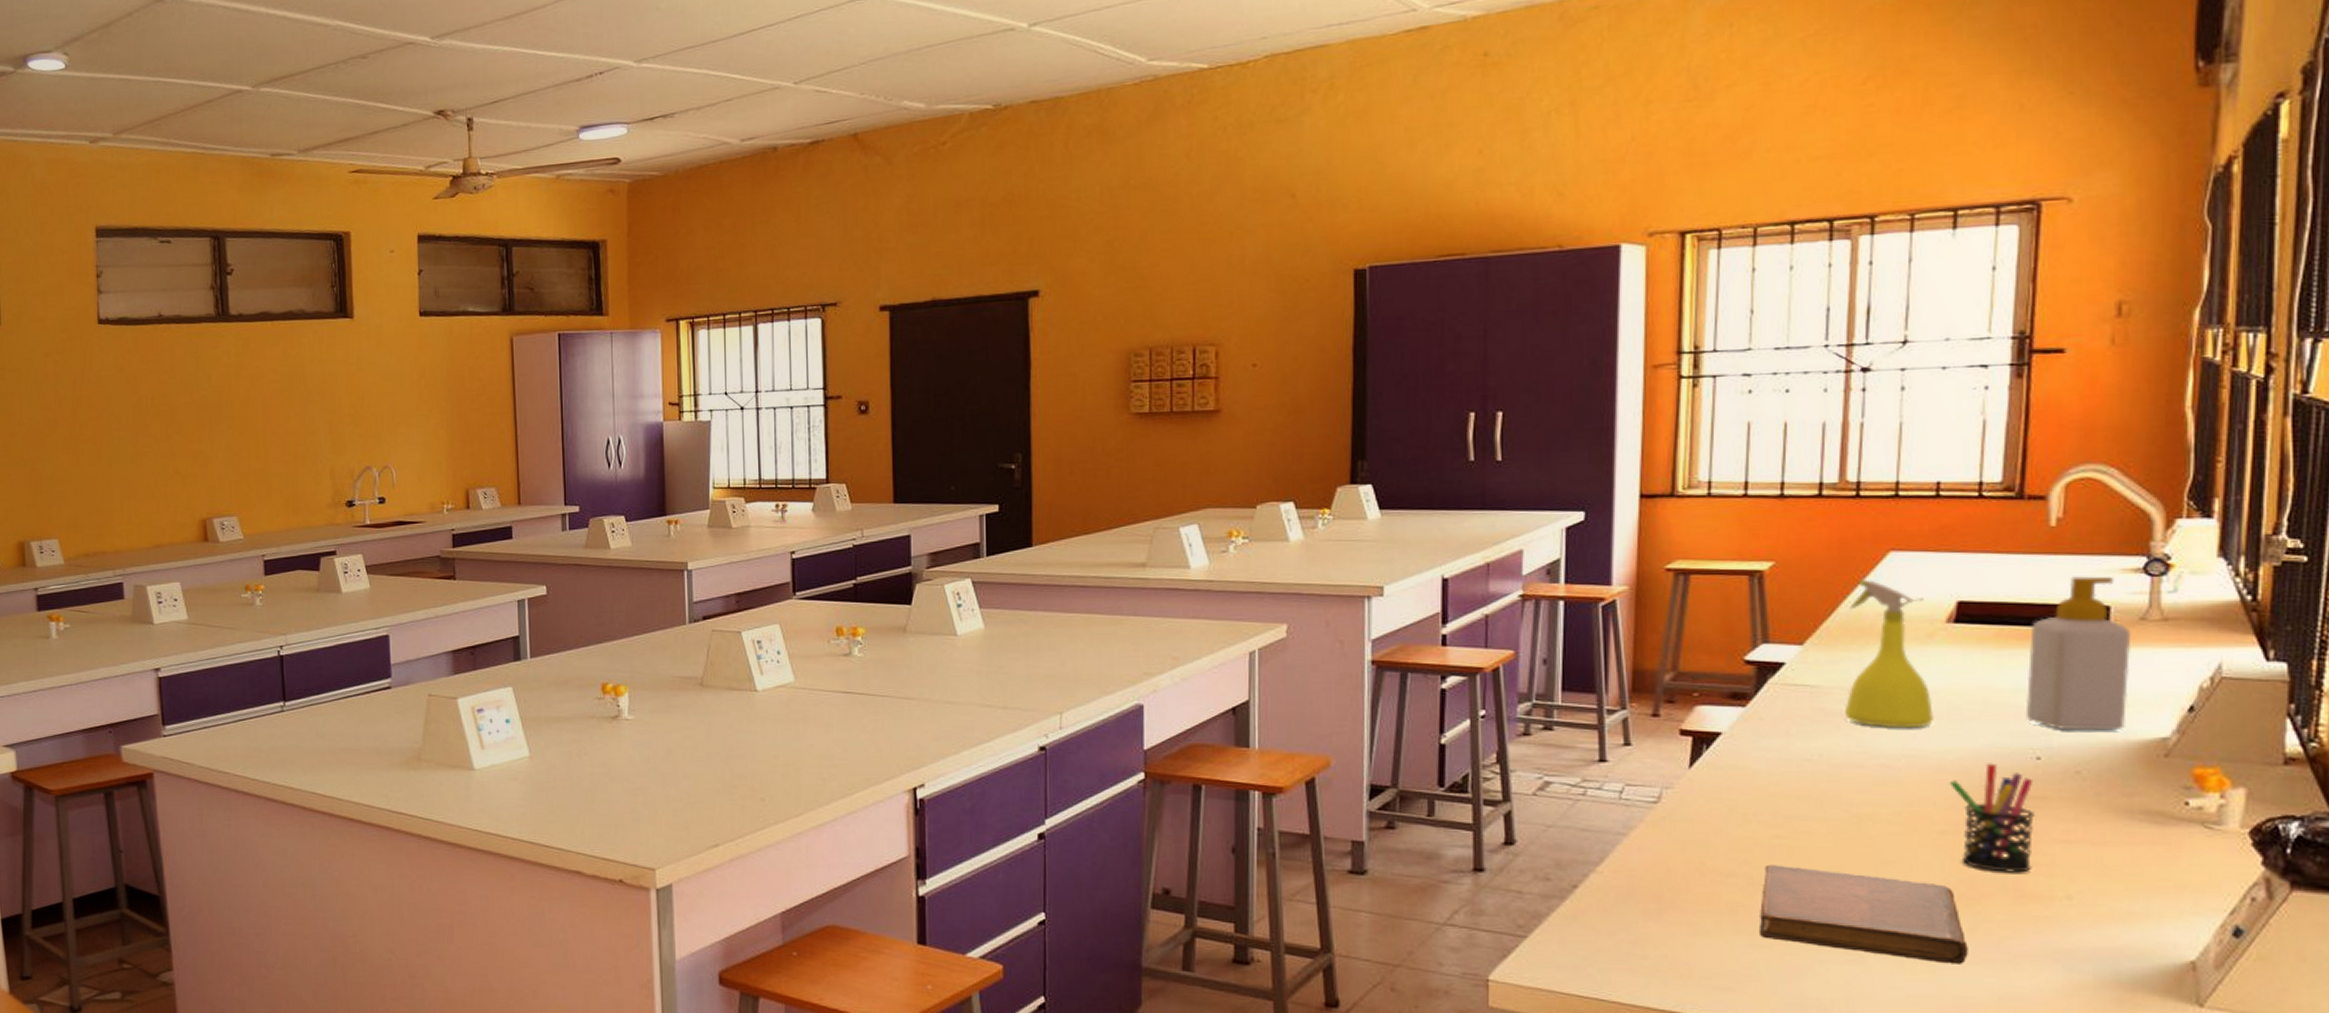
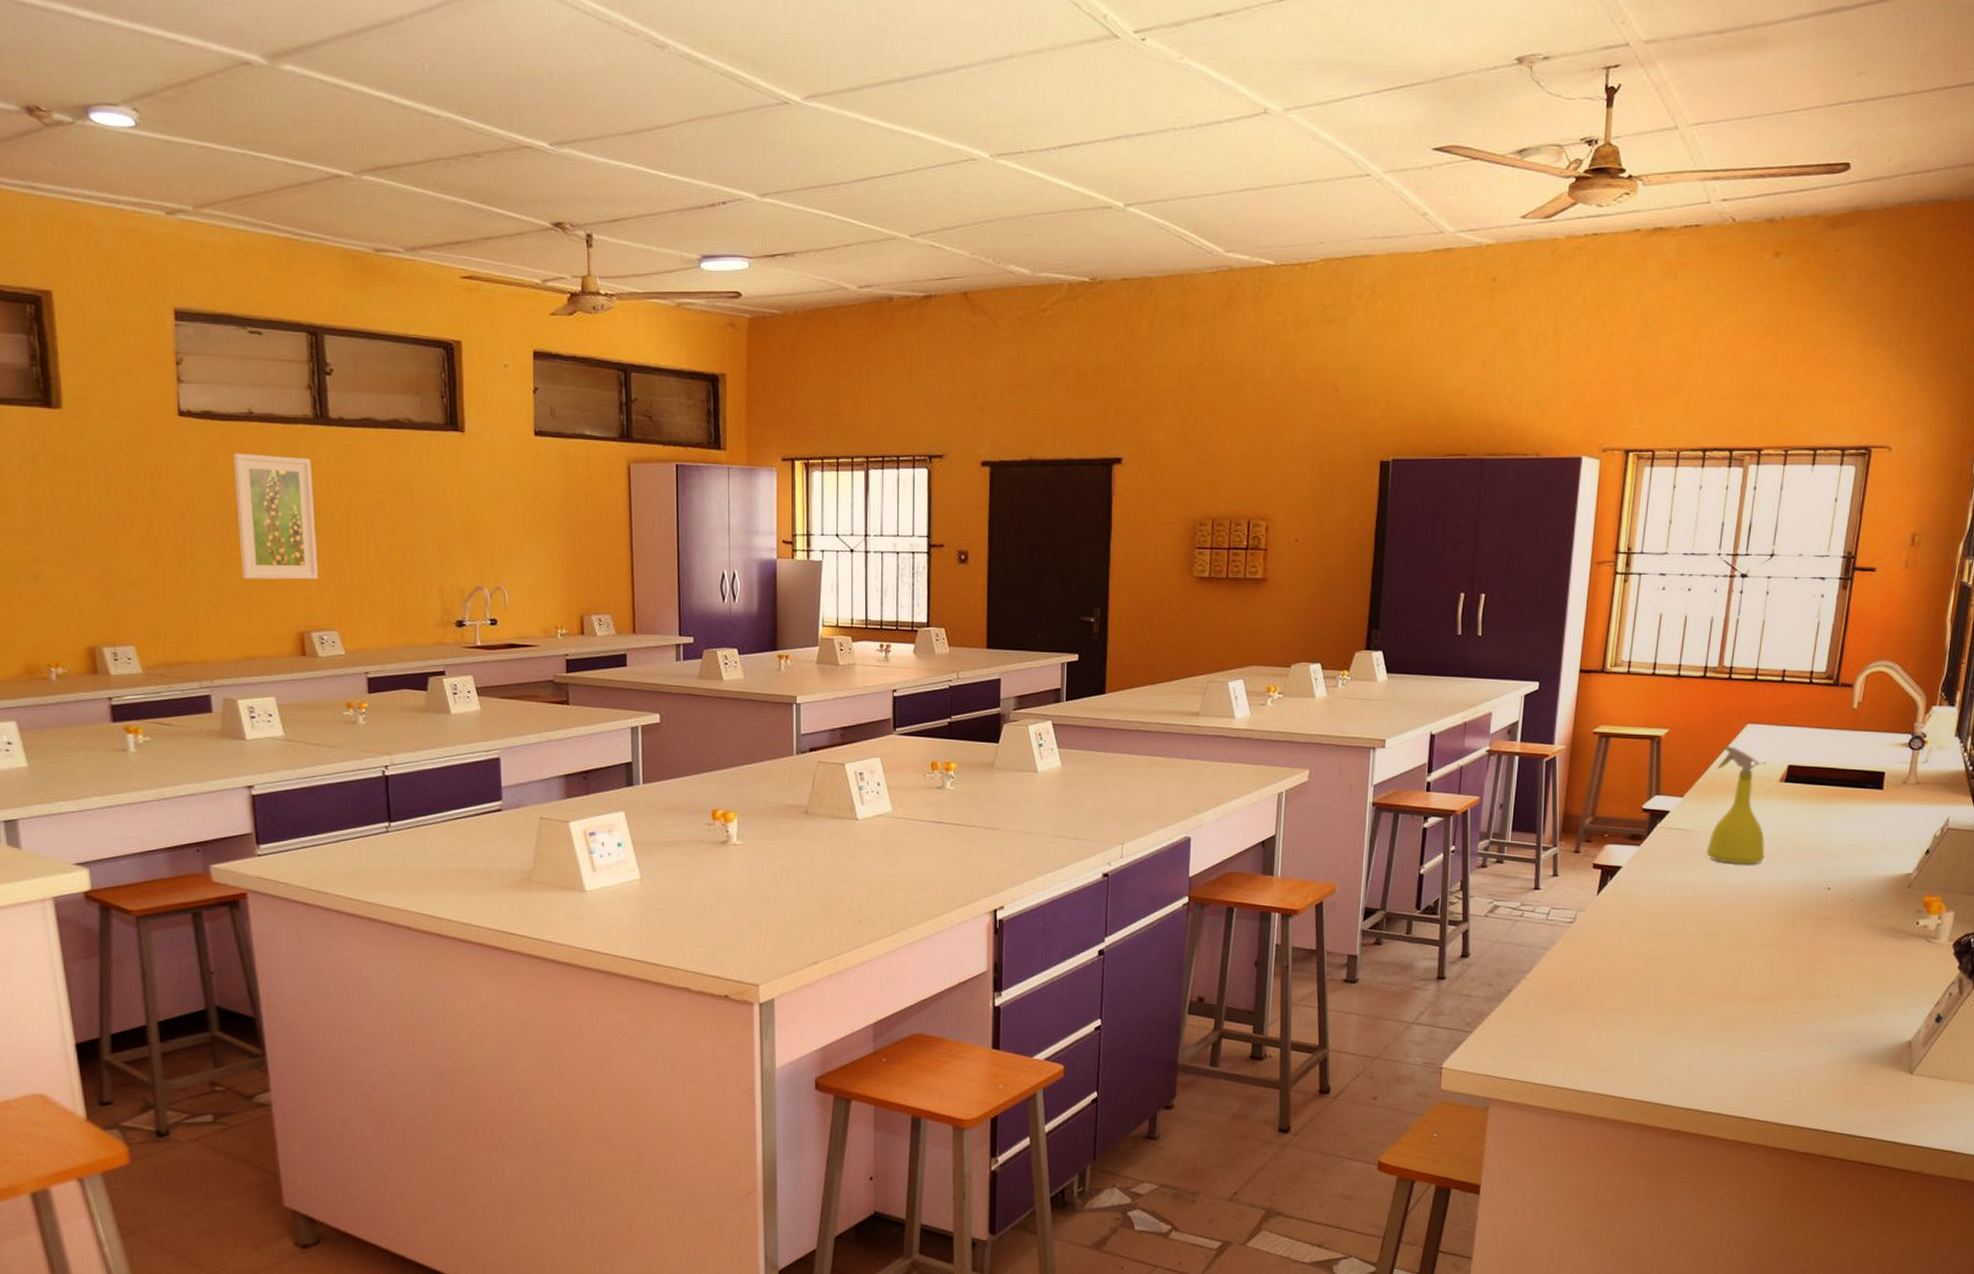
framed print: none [145,353,219,471] -> present [233,452,318,580]
notebook: present [1758,864,1968,964] -> none [1634,971,1771,1047]
pen holder: present [1950,763,2035,873] -> none [1771,892,1825,976]
soap bottle: present [2026,576,2132,731] -> none [1825,748,1897,868]

